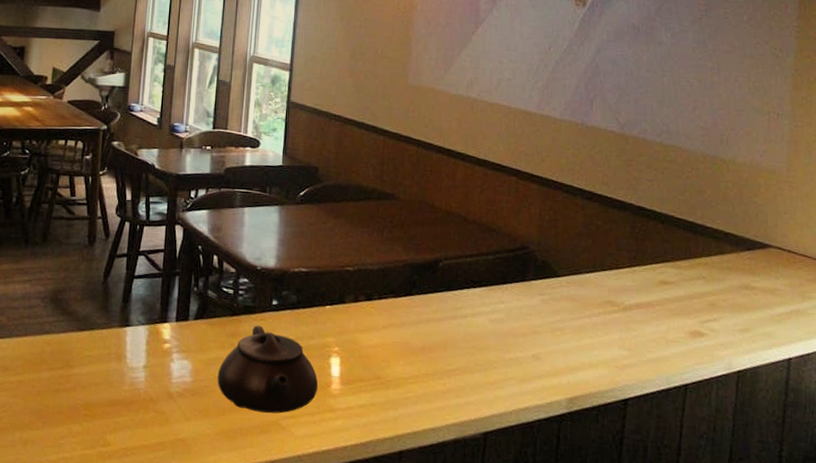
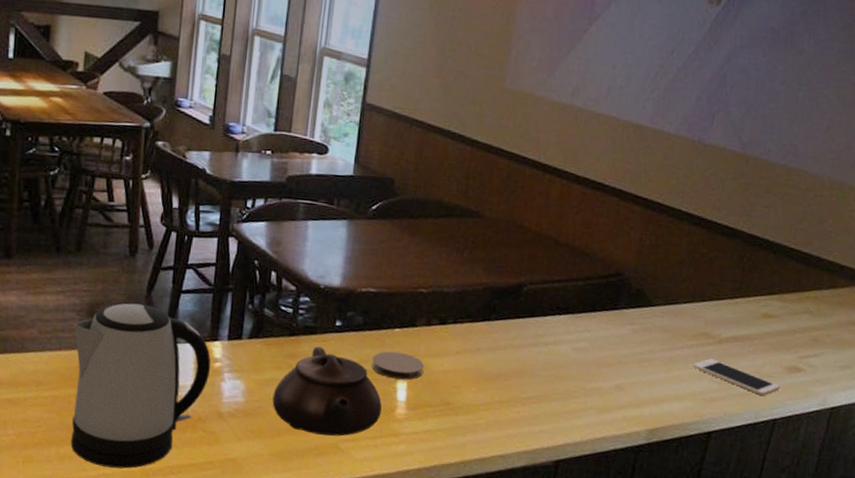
kettle: none [33,289,161,452] -> present [71,302,211,469]
coaster: none [306,327,354,356] -> present [371,351,424,380]
cell phone: none [602,326,686,361] -> present [693,359,780,396]

